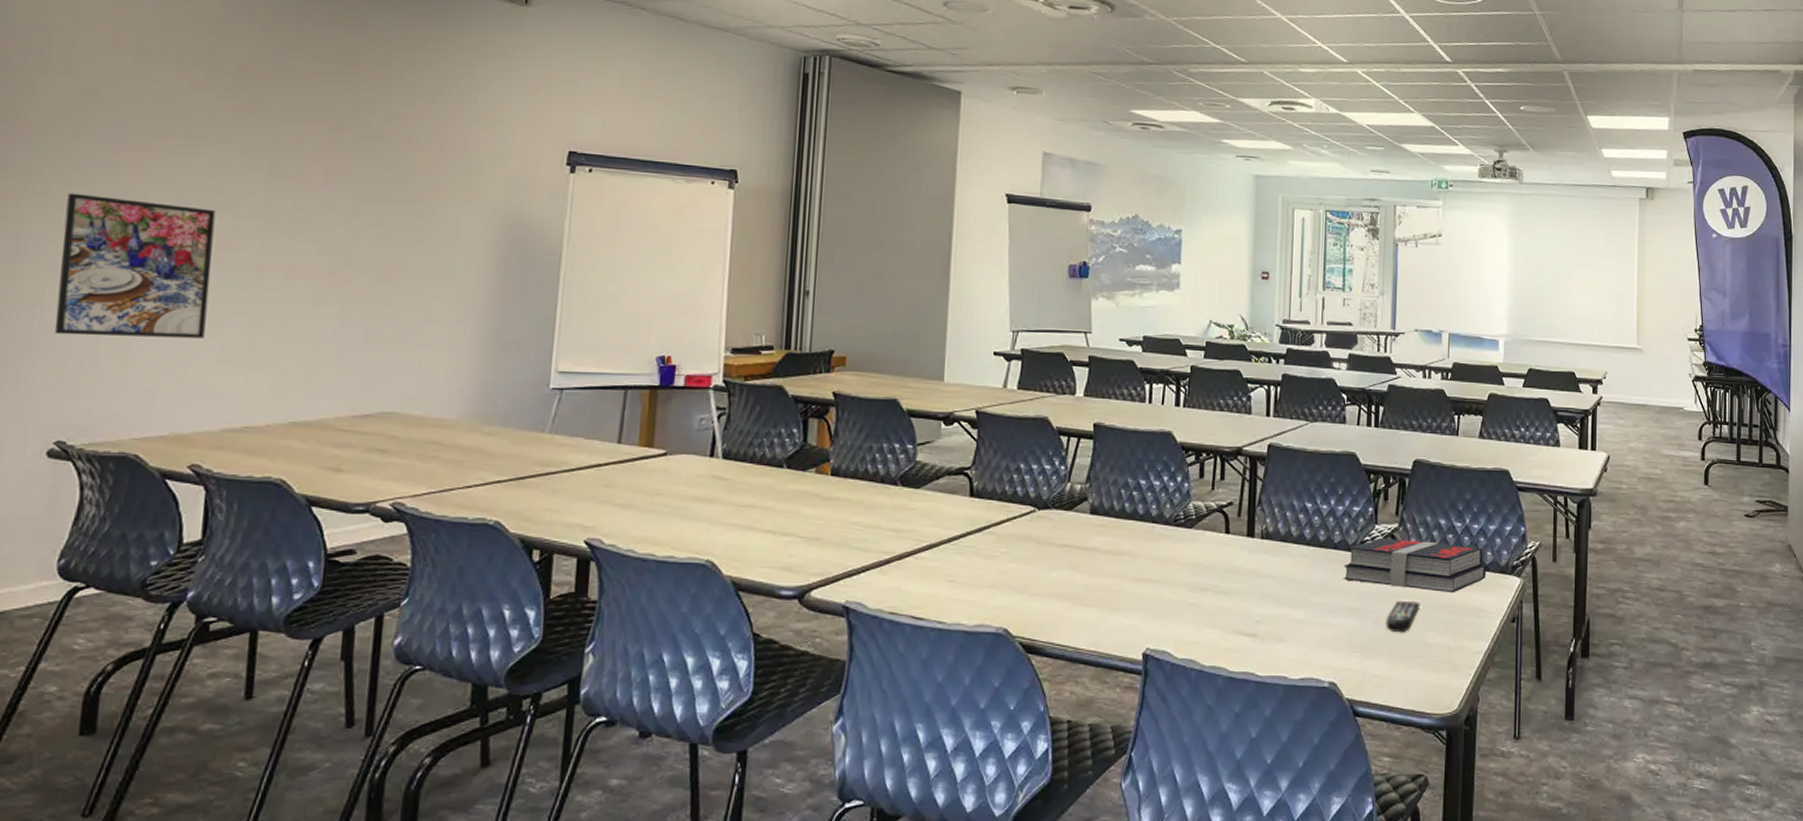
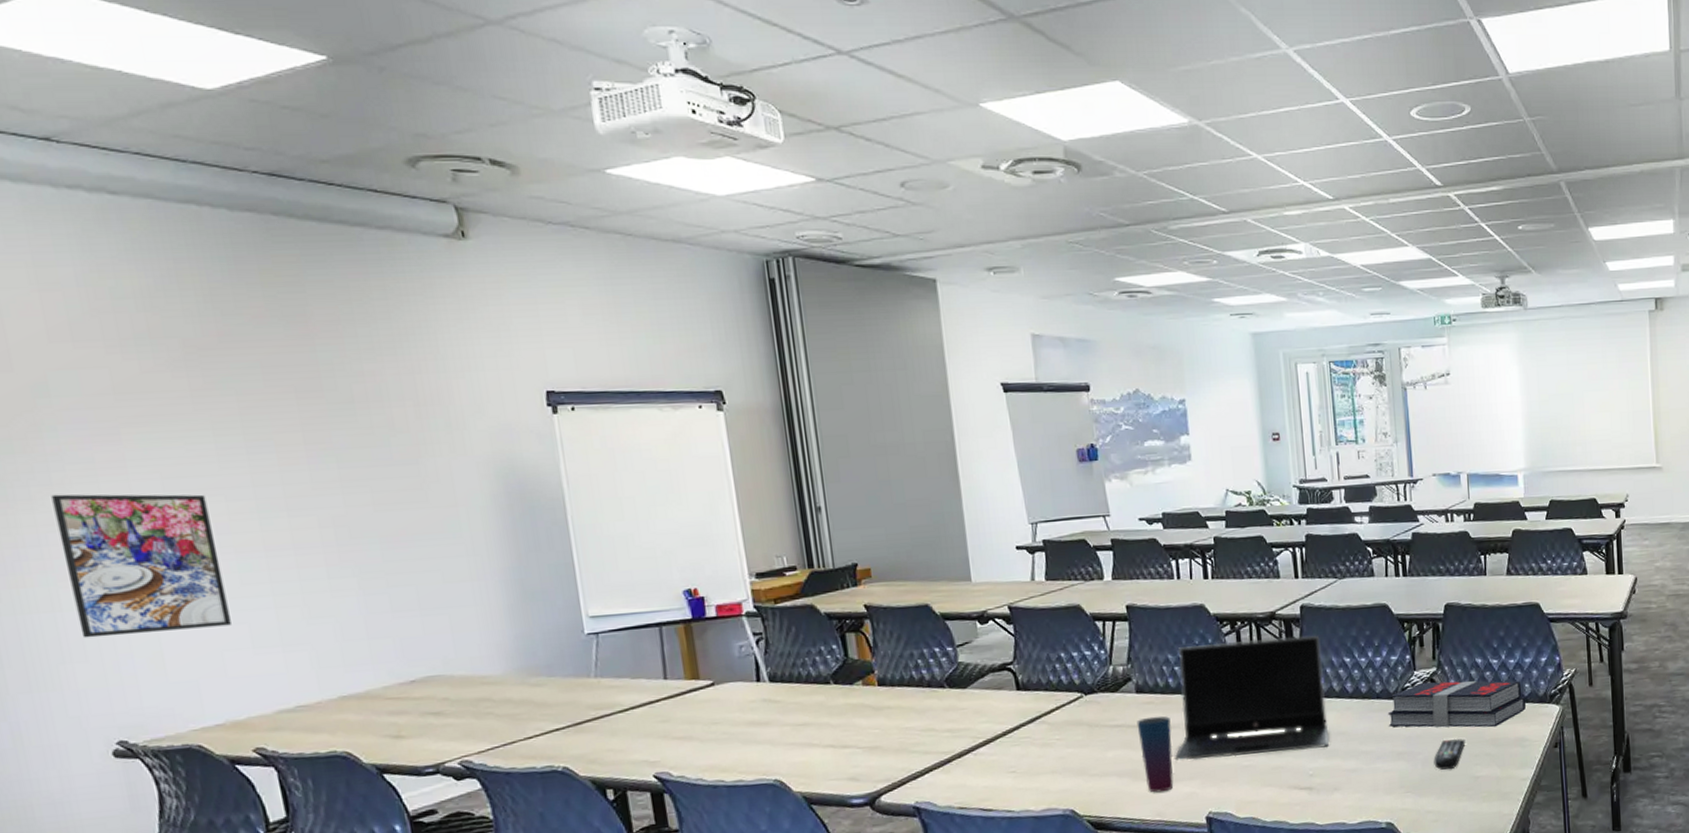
cup: none [1085,540,1121,621] -> present [1136,716,1174,793]
laptop computer: none [1119,472,1284,593] -> present [1174,635,1329,761]

